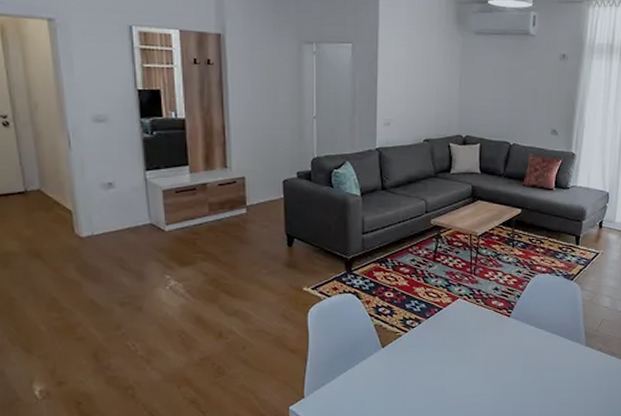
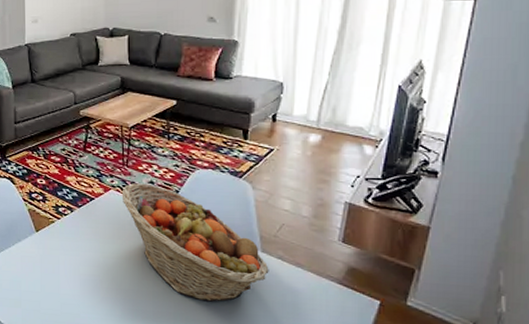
fruit basket: none [468,290,591,397] -> present [121,183,269,302]

